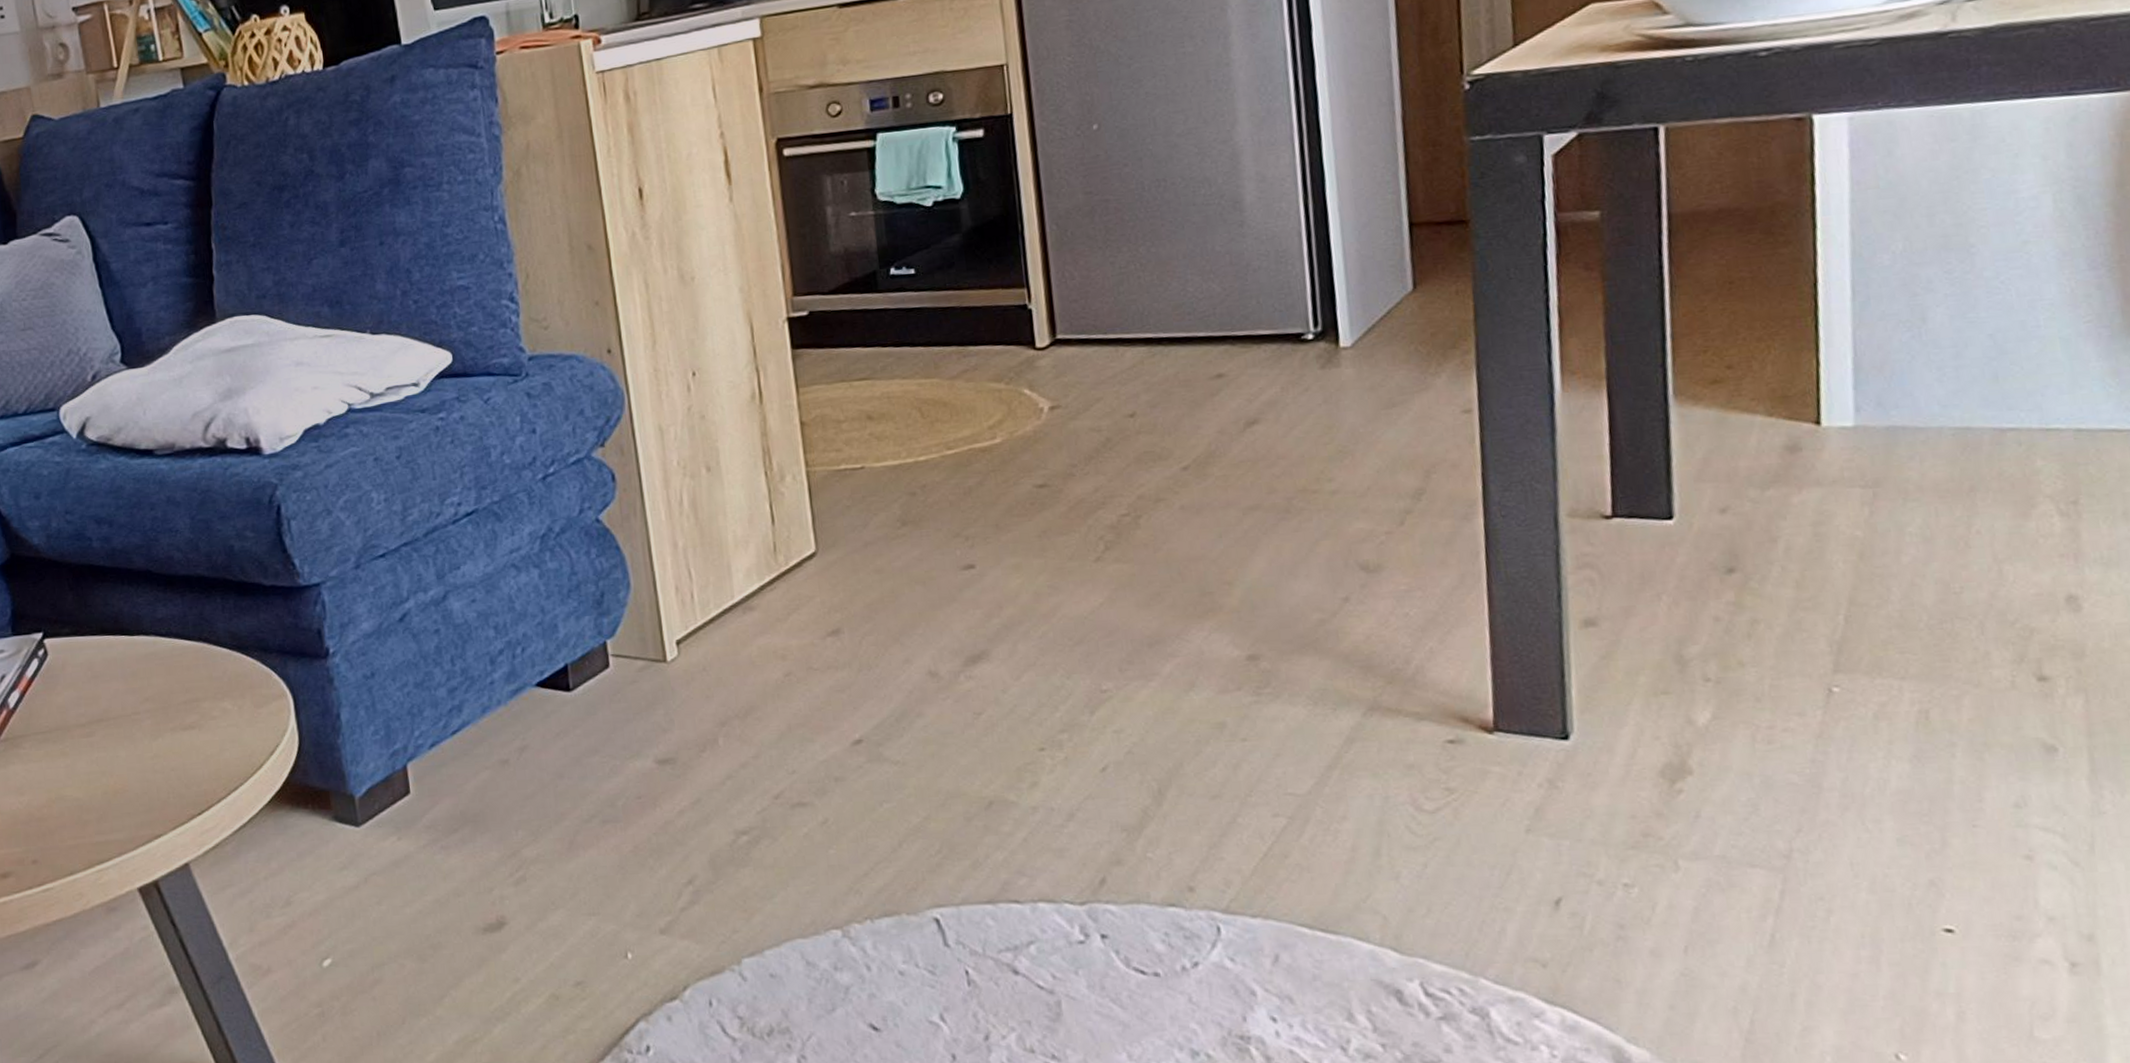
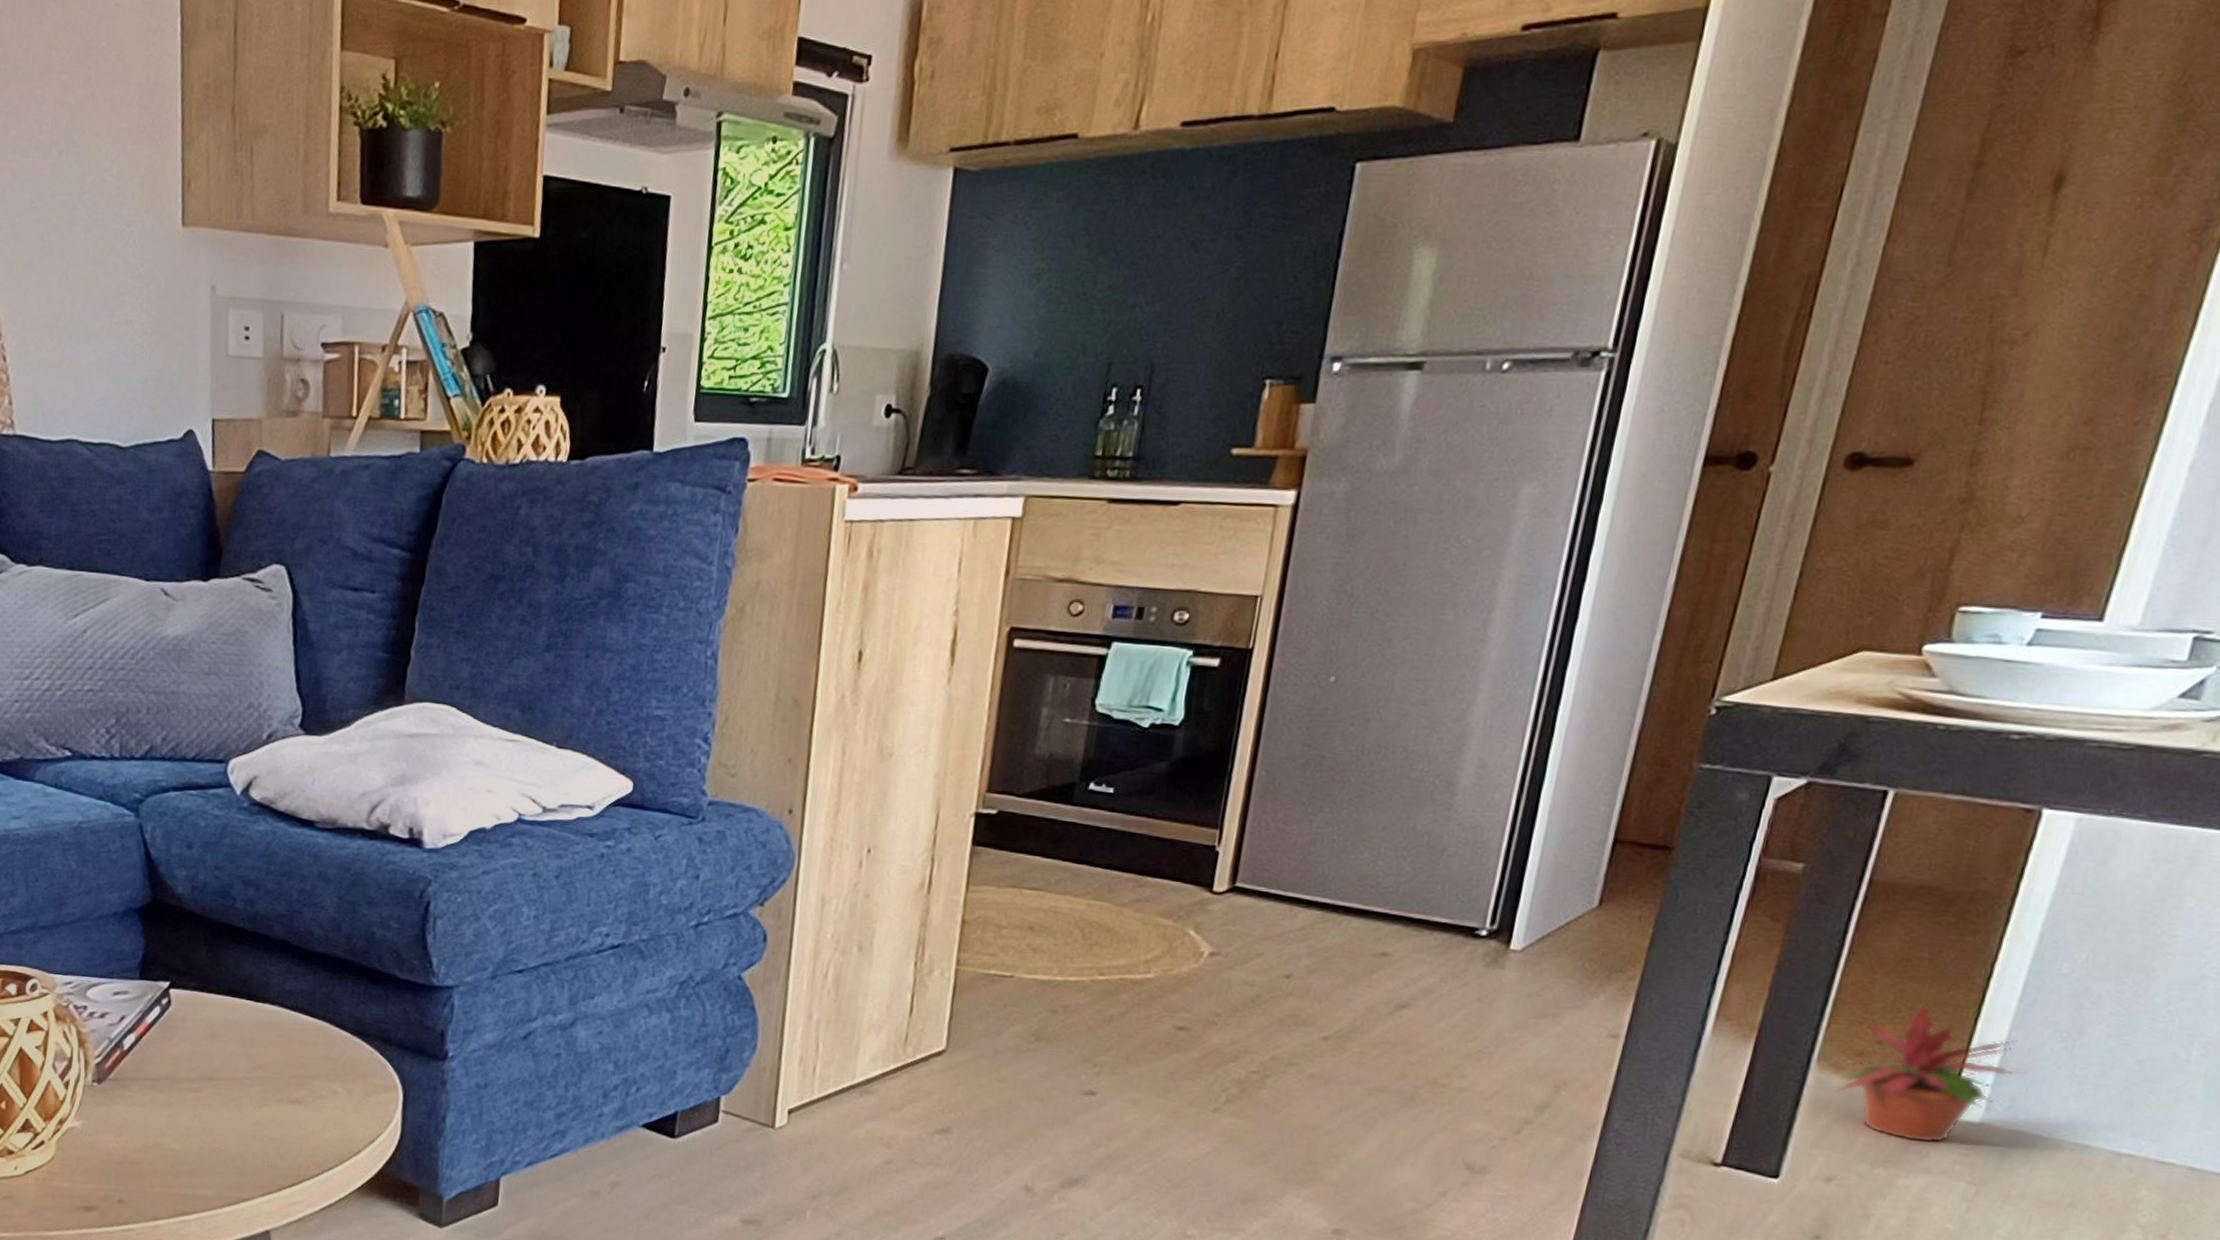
potted plant: none [1688,322,1882,458] -> present [1836,1005,2025,1143]

